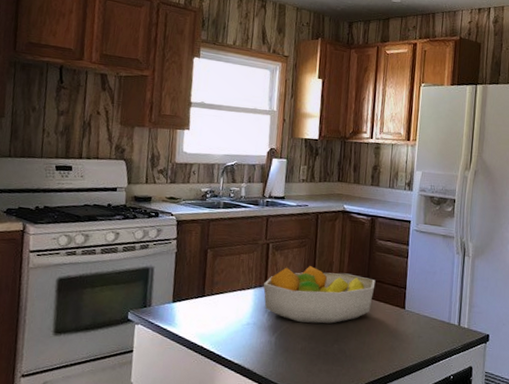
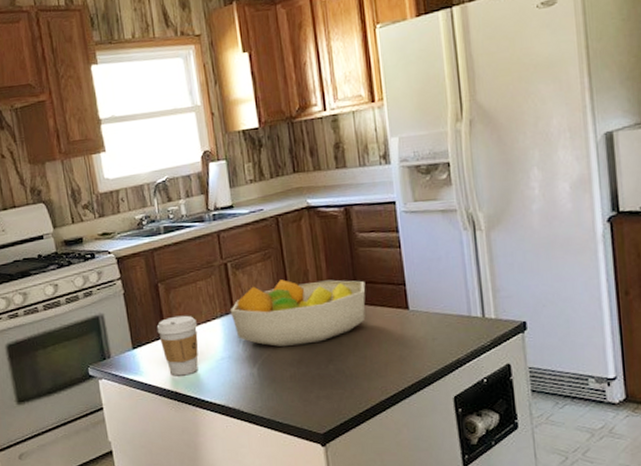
coffee cup: none [197,280,234,334] -> present [156,315,199,376]

